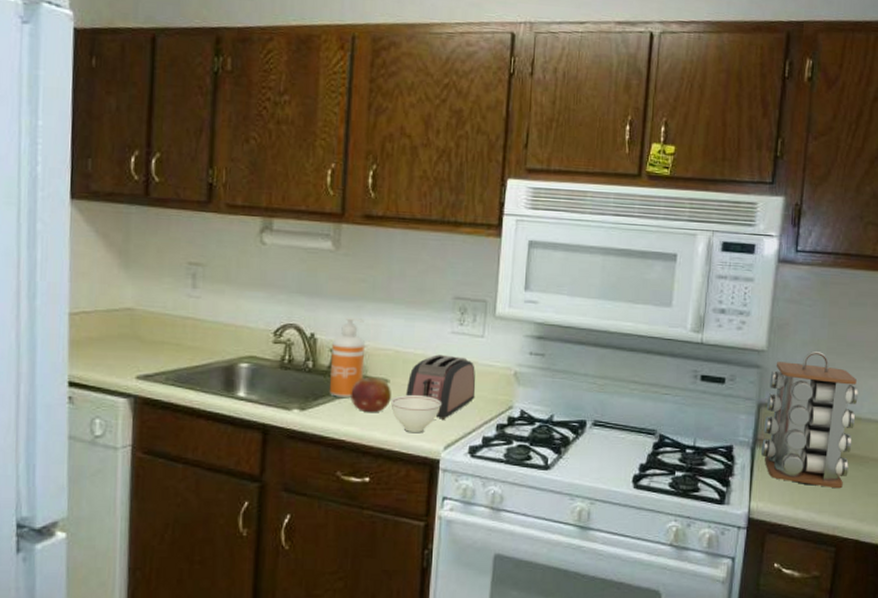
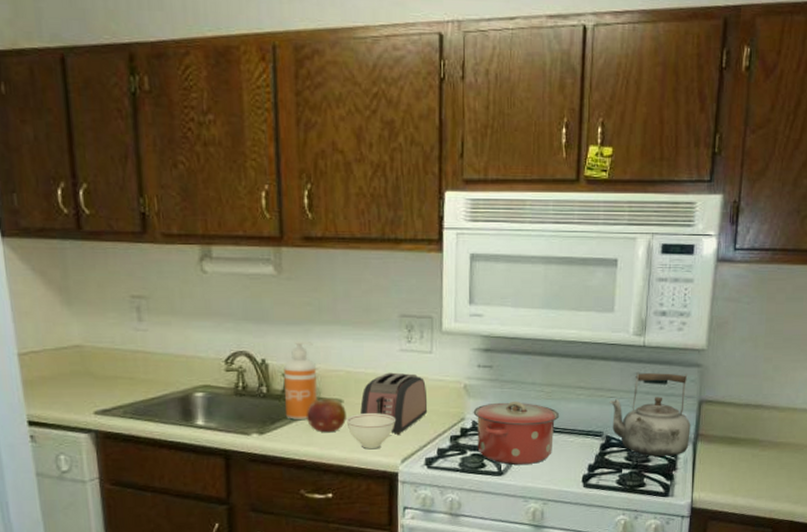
casserole: none [522,391,612,459] -> present [473,400,560,465]
kettle: none [664,370,749,462] -> present [609,372,691,458]
spice rack: present [761,350,859,489] -> none [703,346,794,476]

